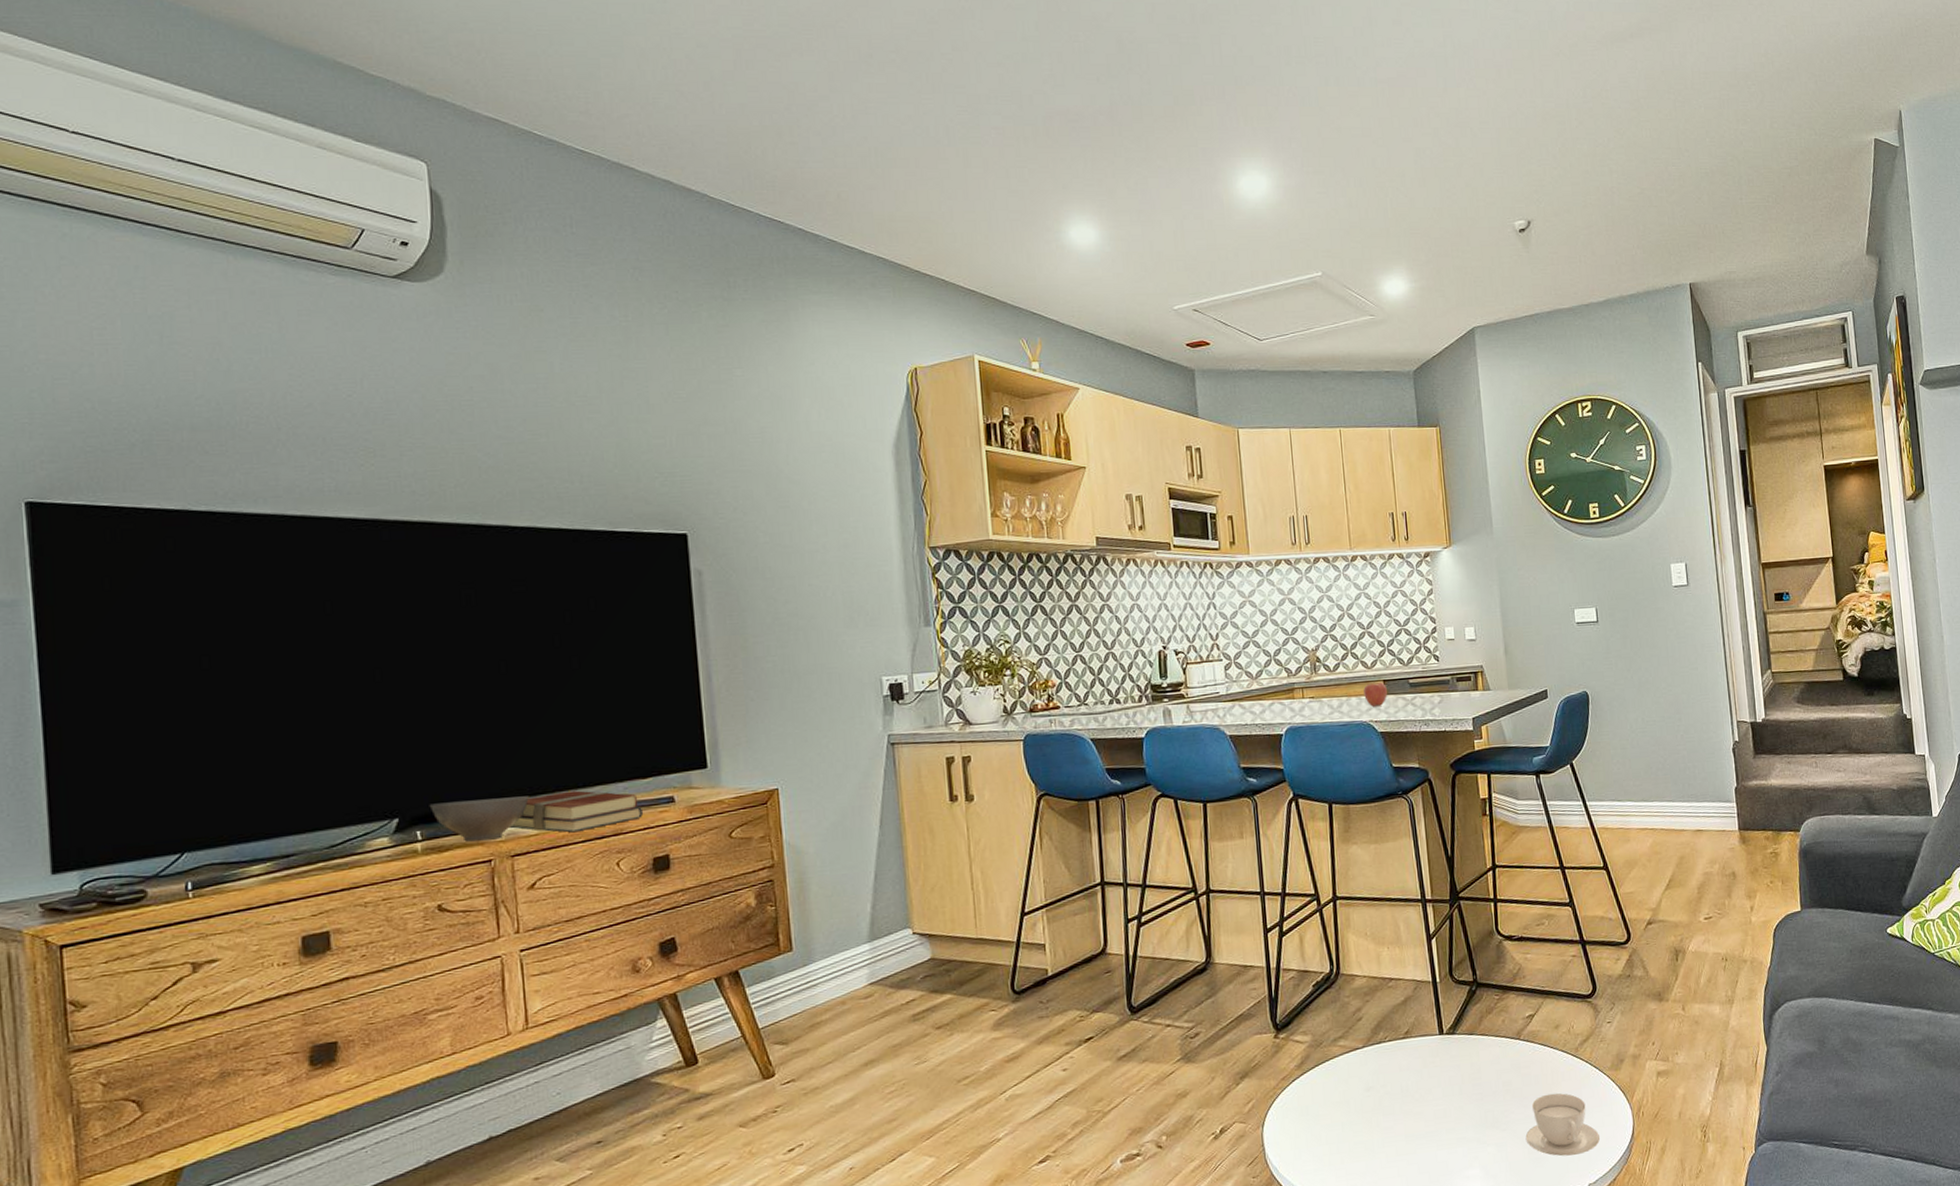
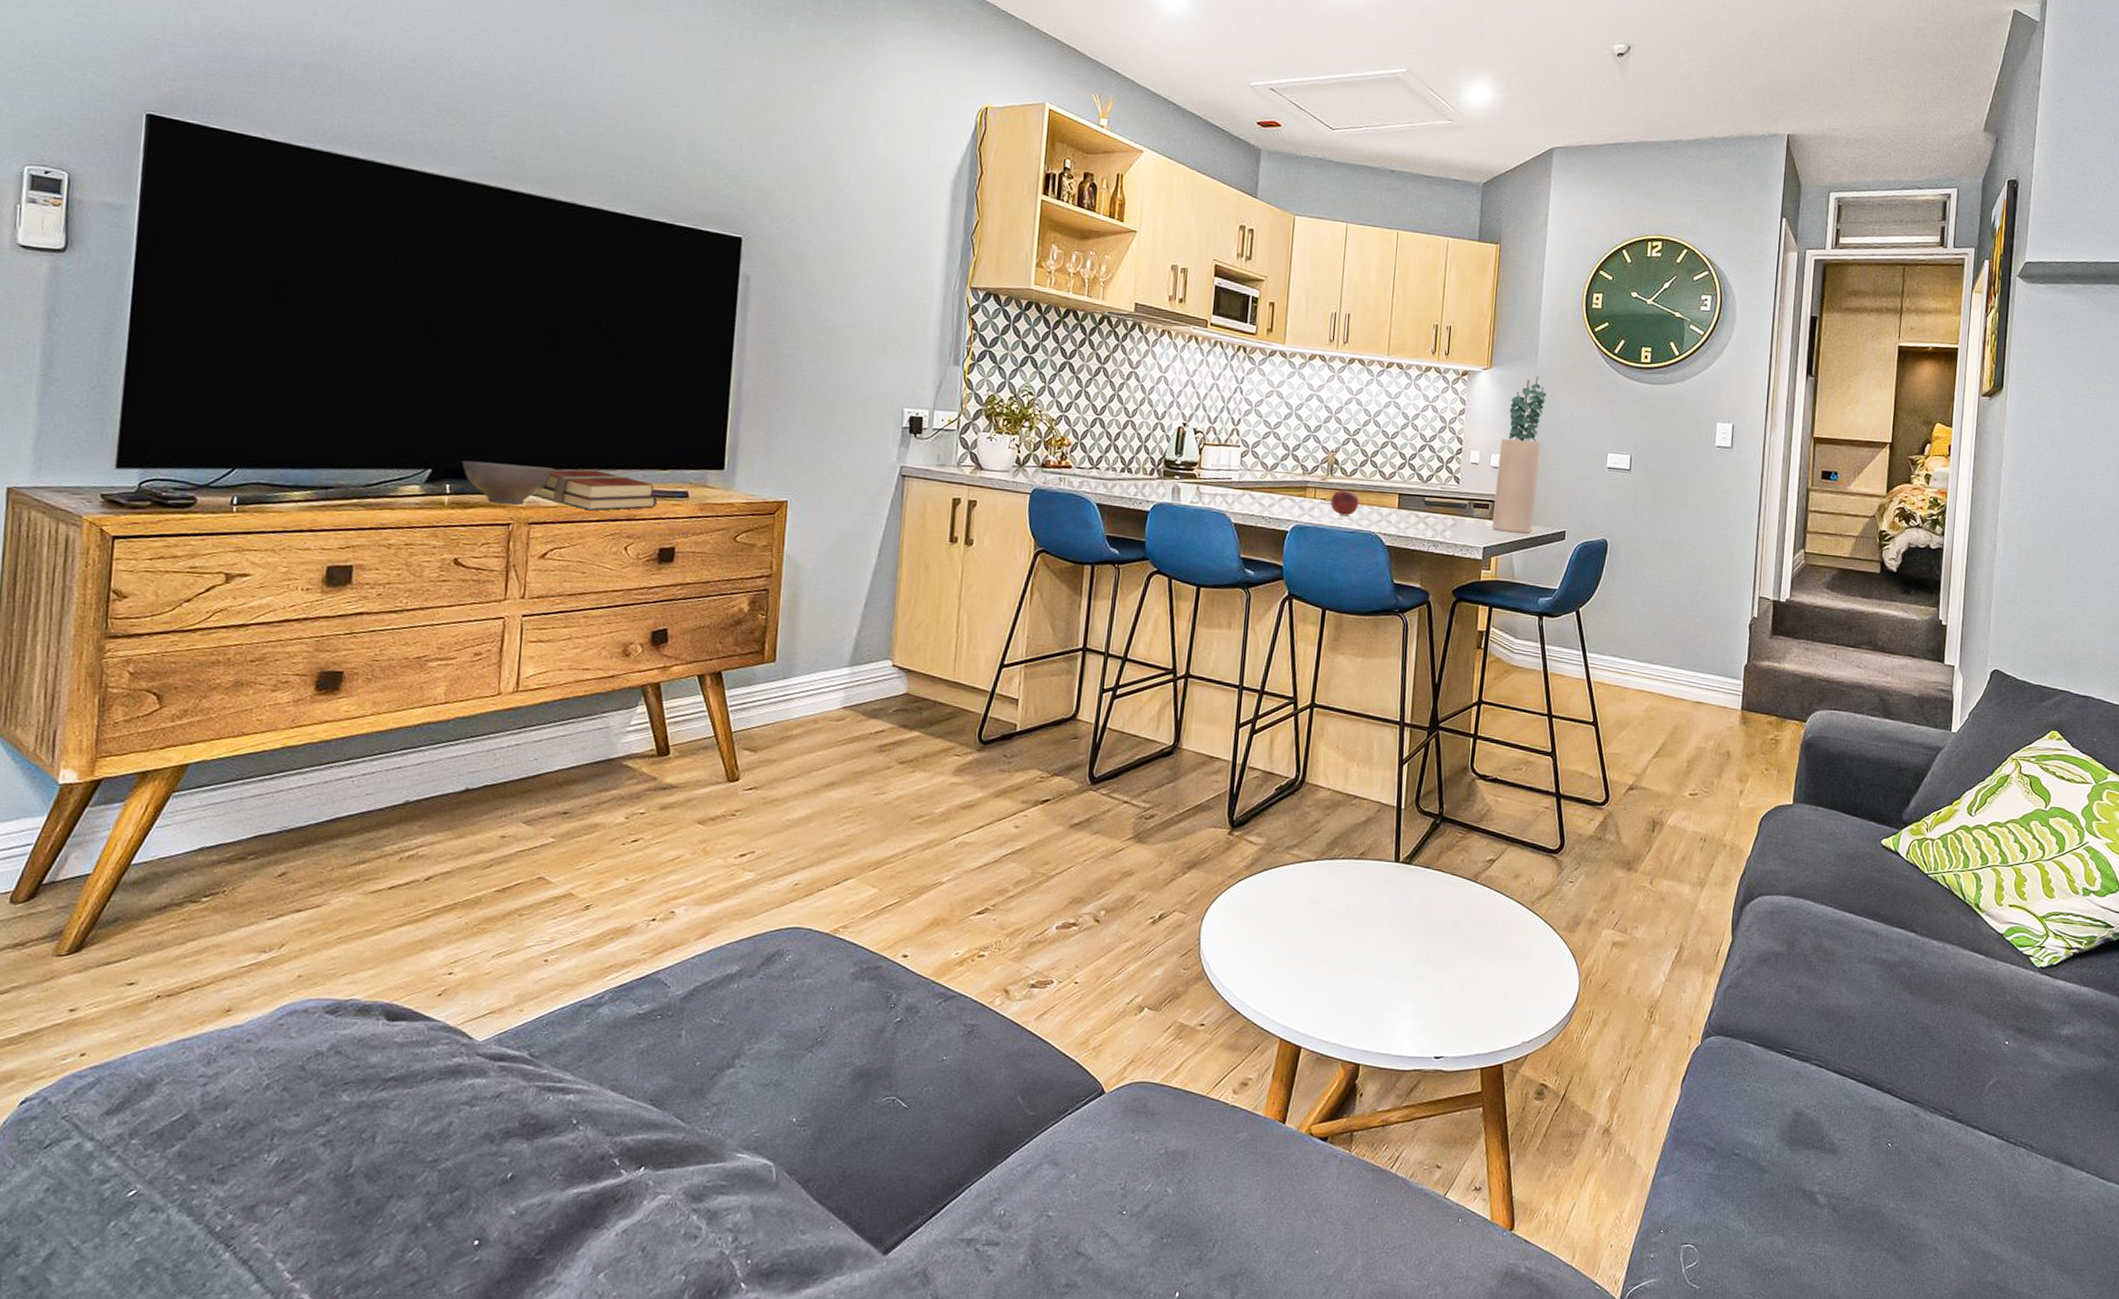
fruit: none [1319,685,1347,710] -> present [1331,490,1359,515]
fruit: present [1364,680,1387,708] -> none [1377,492,1401,520]
vase: none [1471,547,1516,701] -> present [1491,377,1547,535]
teacup: present [1525,1093,1601,1157] -> none [1465,943,1542,1011]

